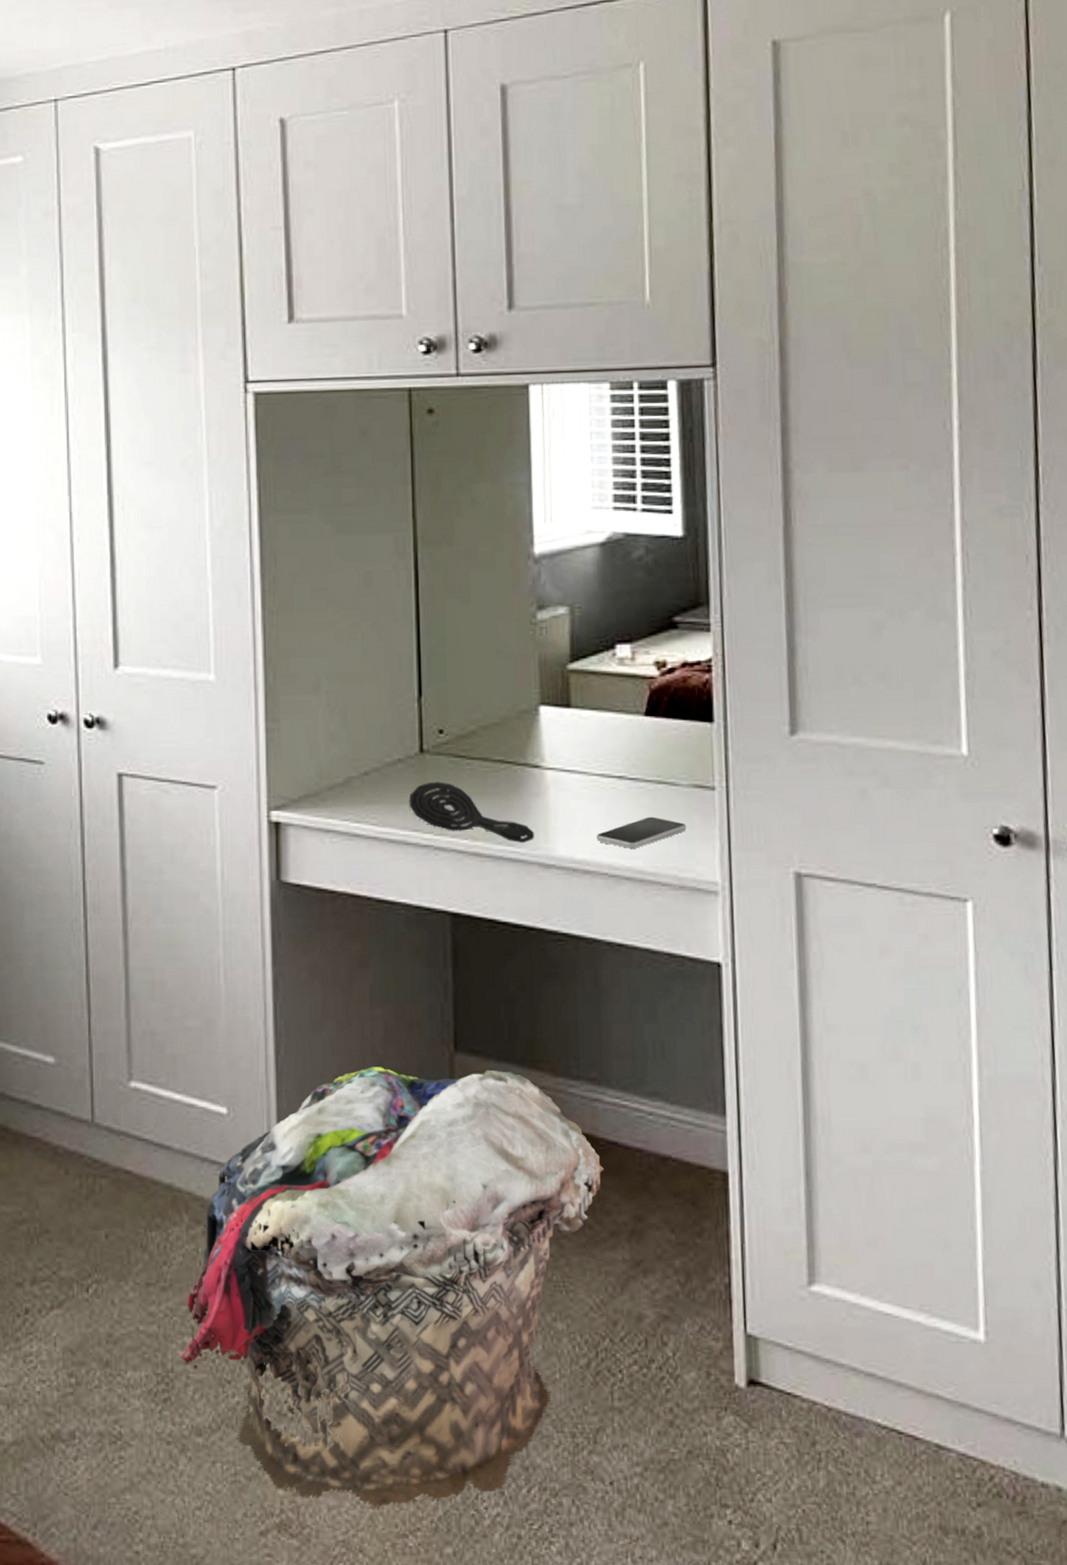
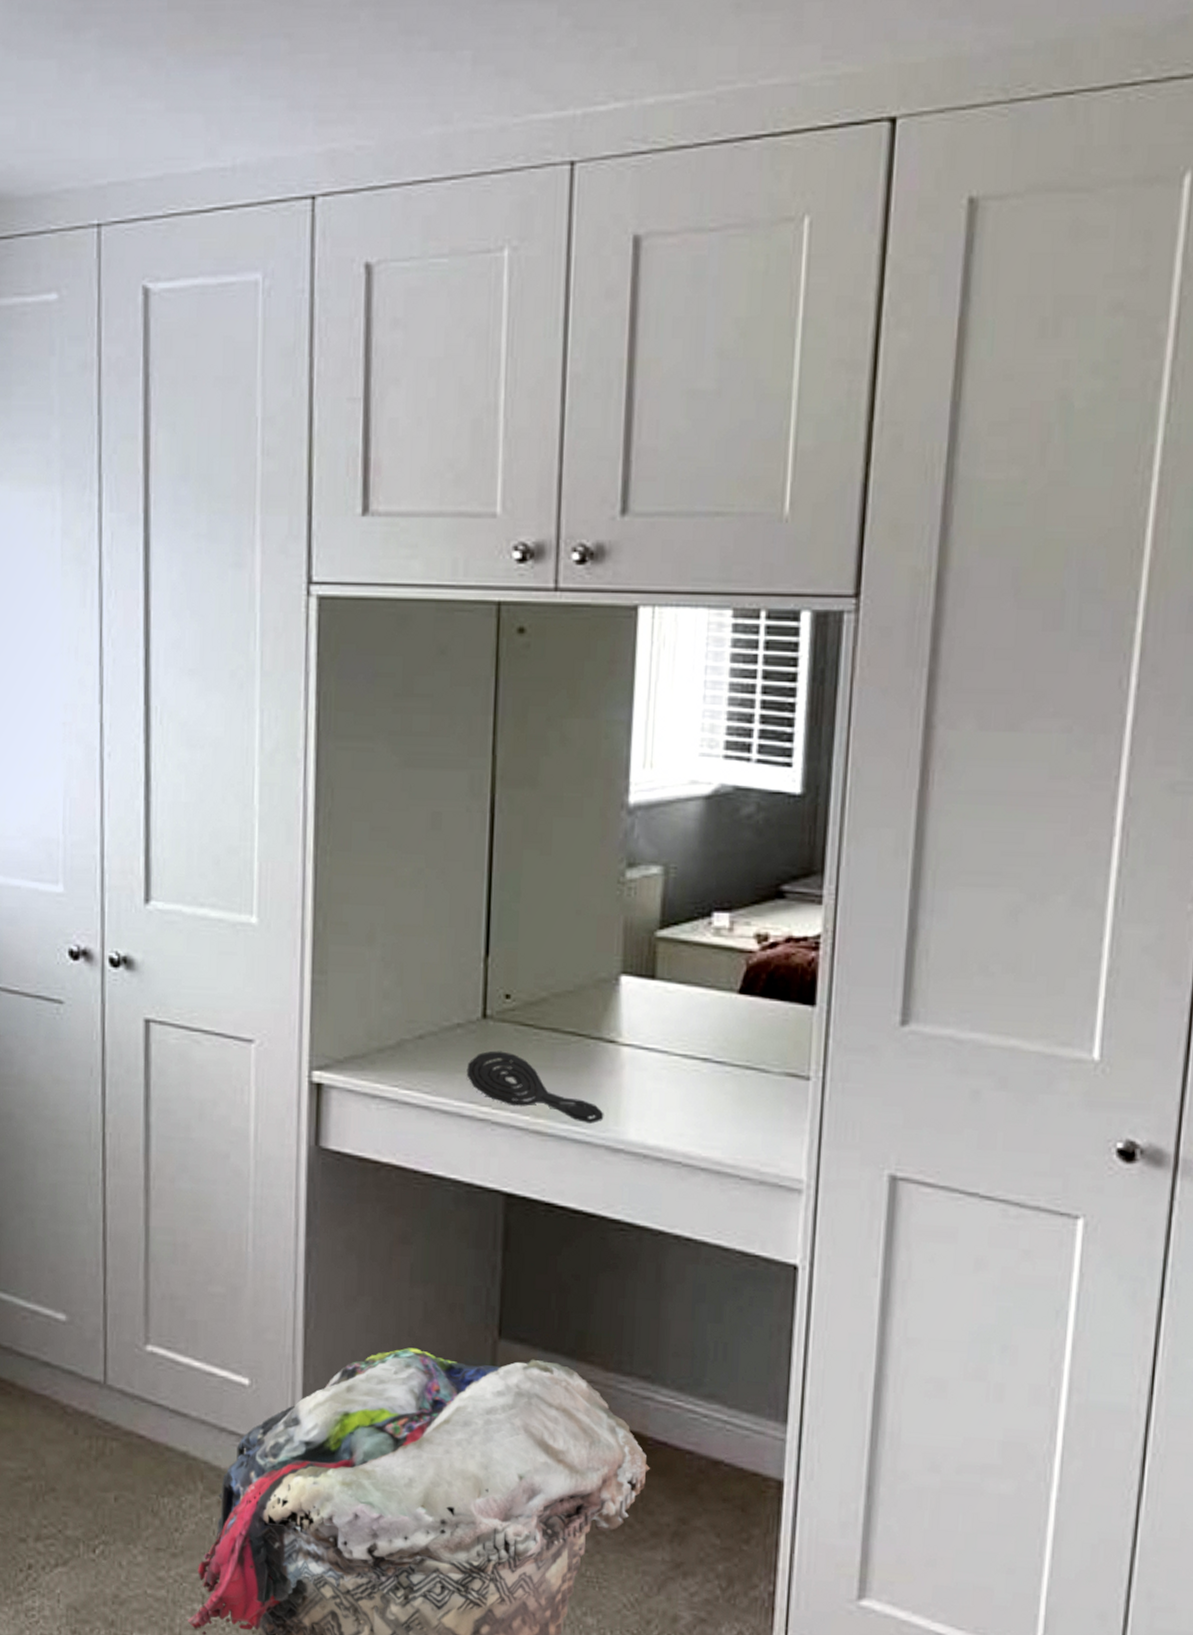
mobile phone: present [597,816,687,848] -> none [672,1104,774,1138]

